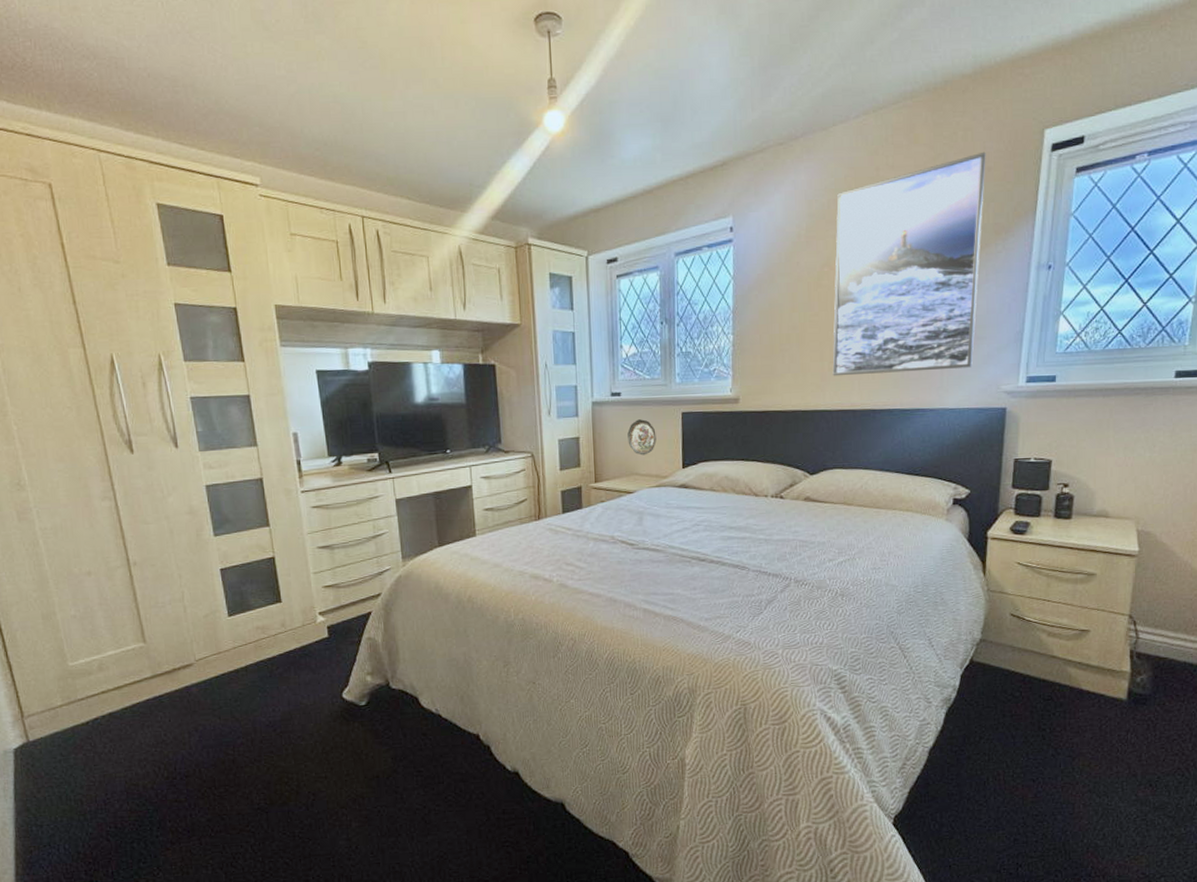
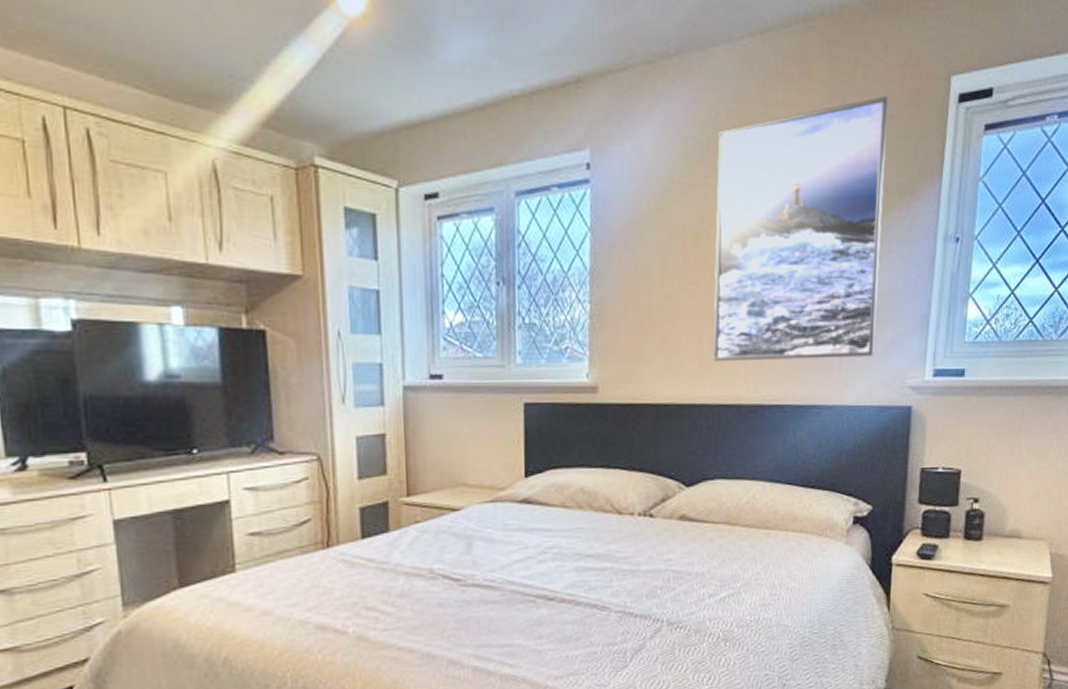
decorative plate: present [627,419,657,456] -> none [452,411,491,460]

